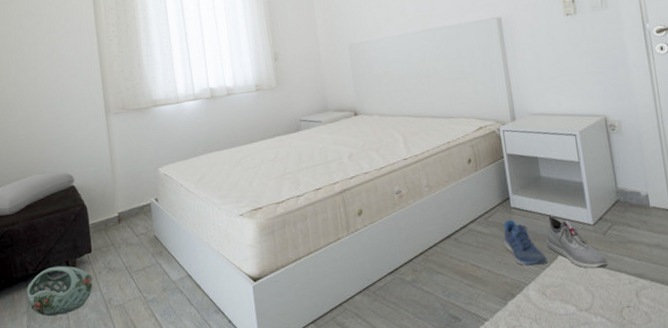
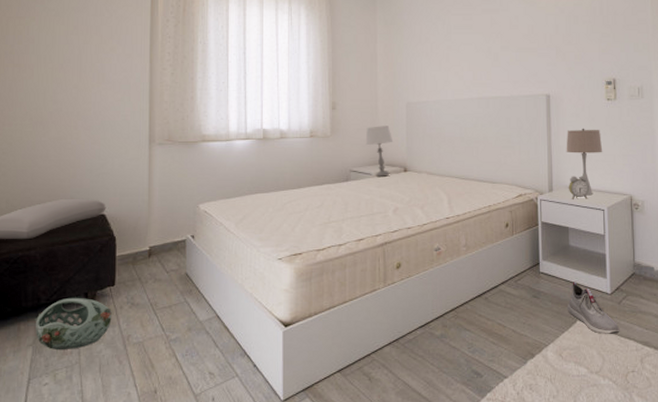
table lamp: none [311,70,340,124] -> present [365,126,394,177]
athletic shoe: present [503,219,549,266] -> none [530,283,568,329]
table lamp: none [524,48,568,122] -> present [566,128,603,196]
alarm clock: none [533,100,556,127] -> present [569,176,589,199]

